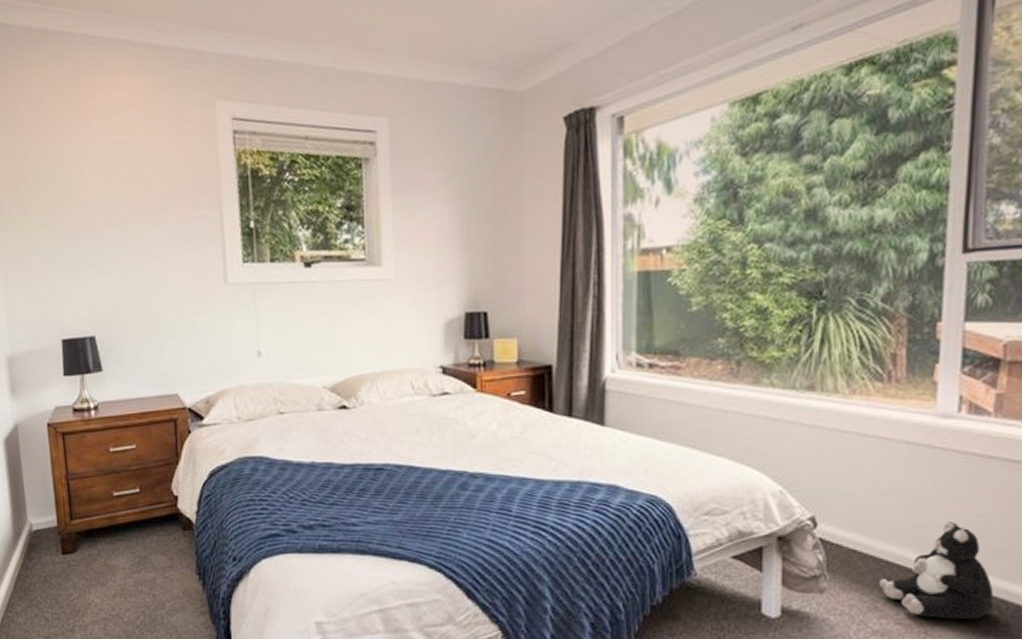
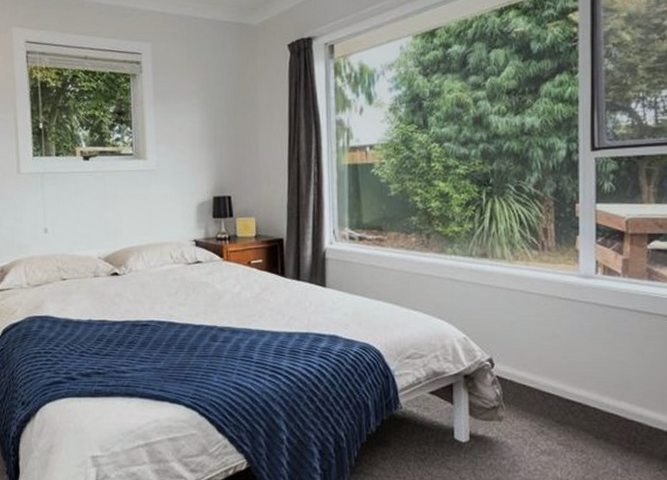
plush toy: present [880,522,994,620] -> none [544,361,632,440]

